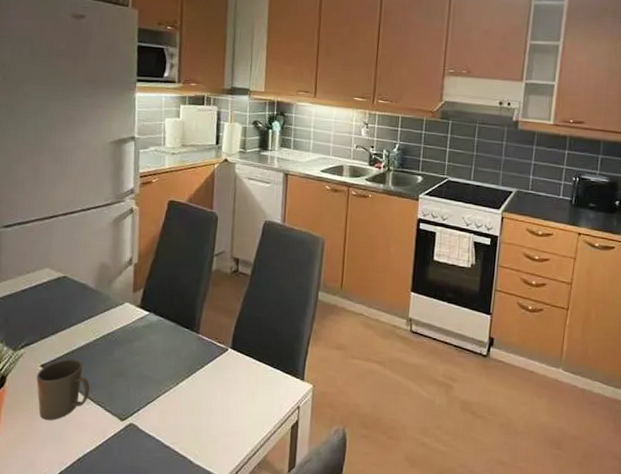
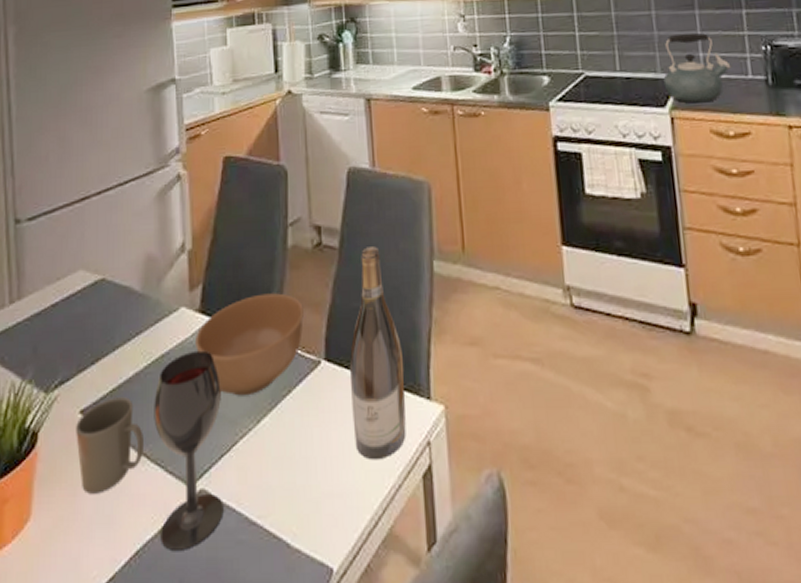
wine glass: none [97,333,152,460] -> present [154,350,224,550]
bowl: none [135,300,219,367] -> present [196,293,304,396]
wine bottle: none [246,277,288,414] -> present [349,247,406,459]
kettle: none [501,160,550,210] -> present [663,32,732,104]

